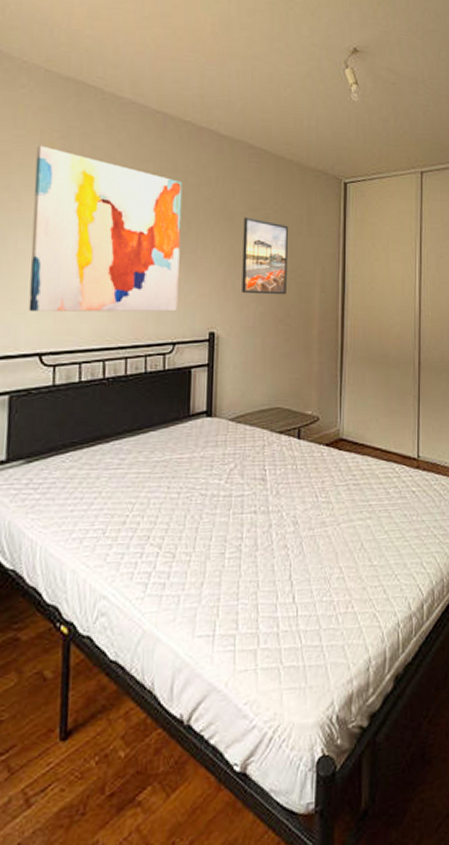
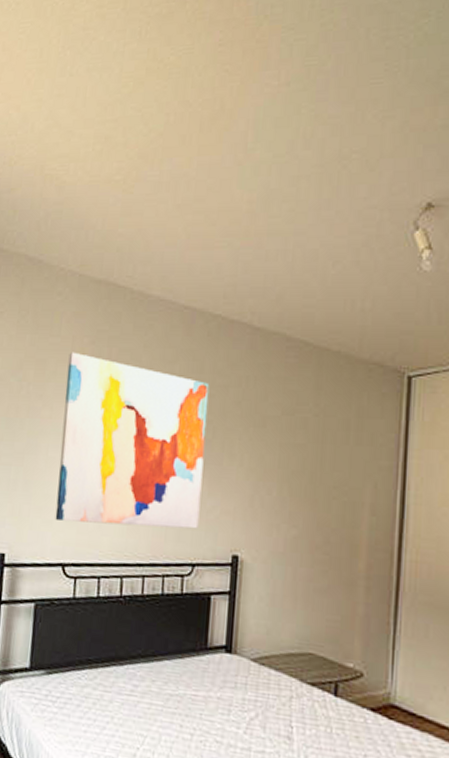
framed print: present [242,217,288,295] -> none [271,422,331,517]

